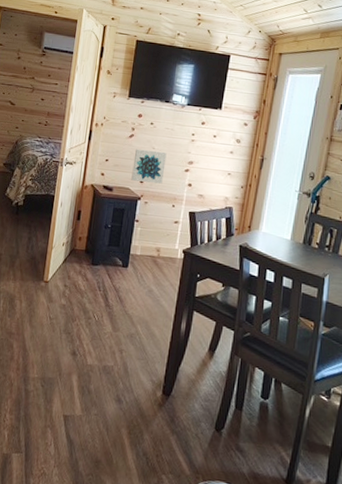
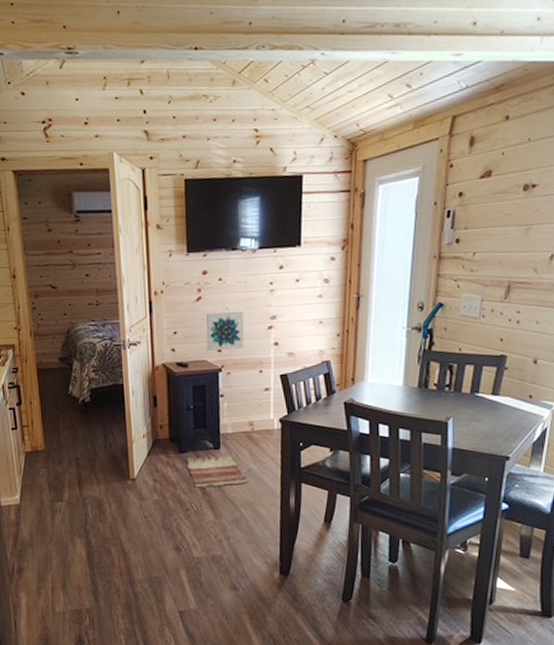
rug: none [96,269,148,303] -> present [186,455,248,488]

